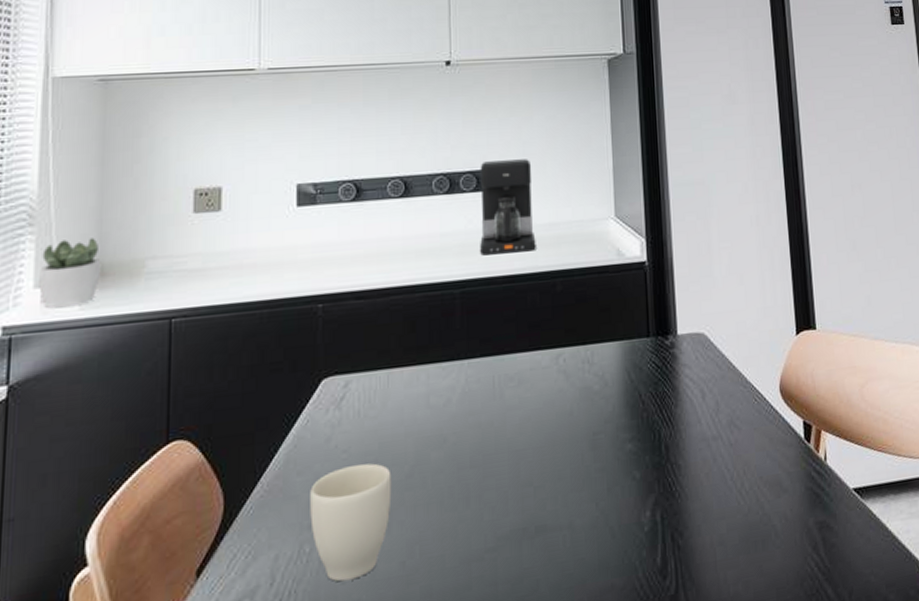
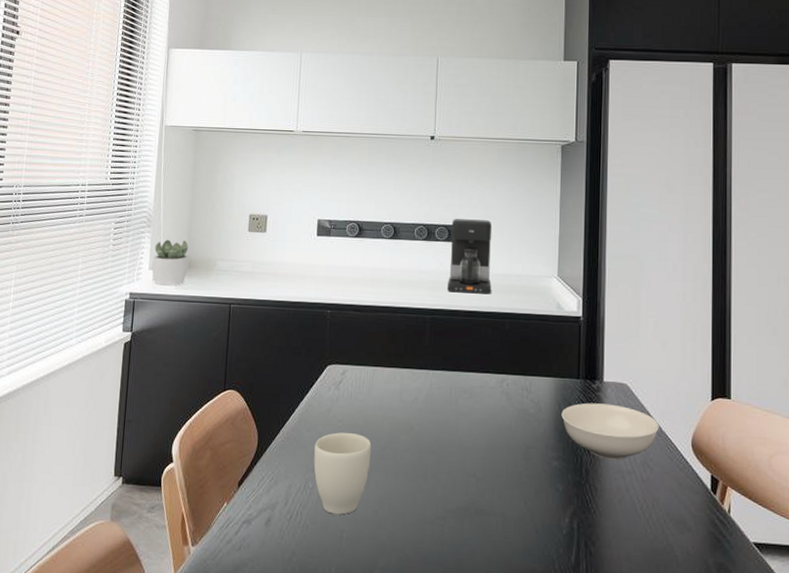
bowl: none [632,360,744,428] -> present [561,402,659,460]

